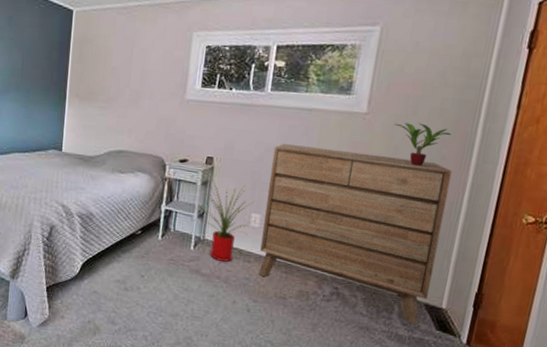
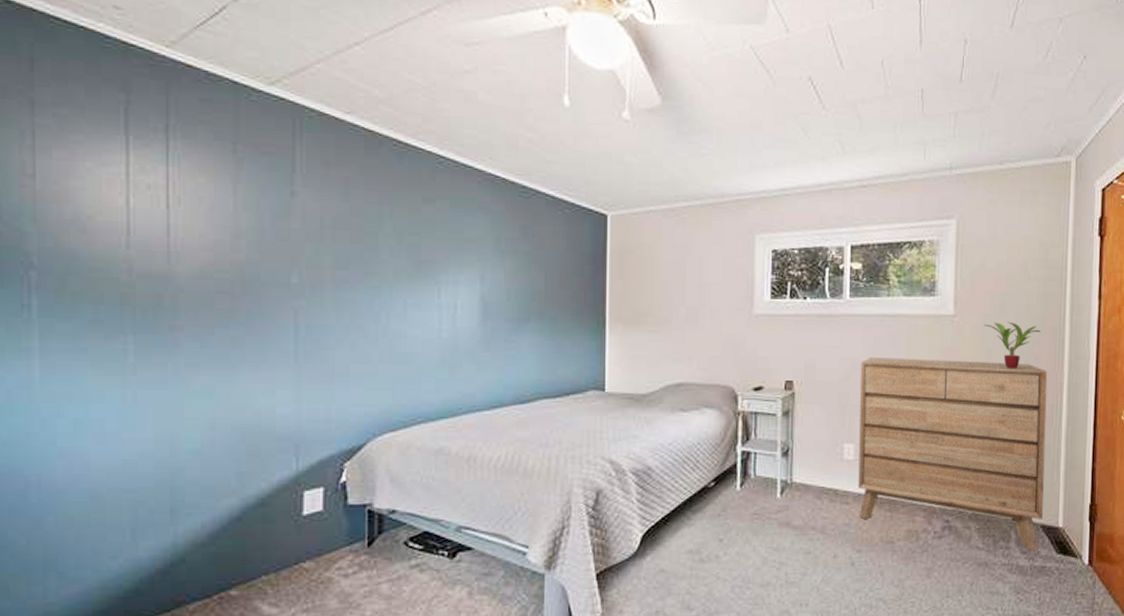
house plant: present [199,179,256,262] -> none [782,407,849,507]

